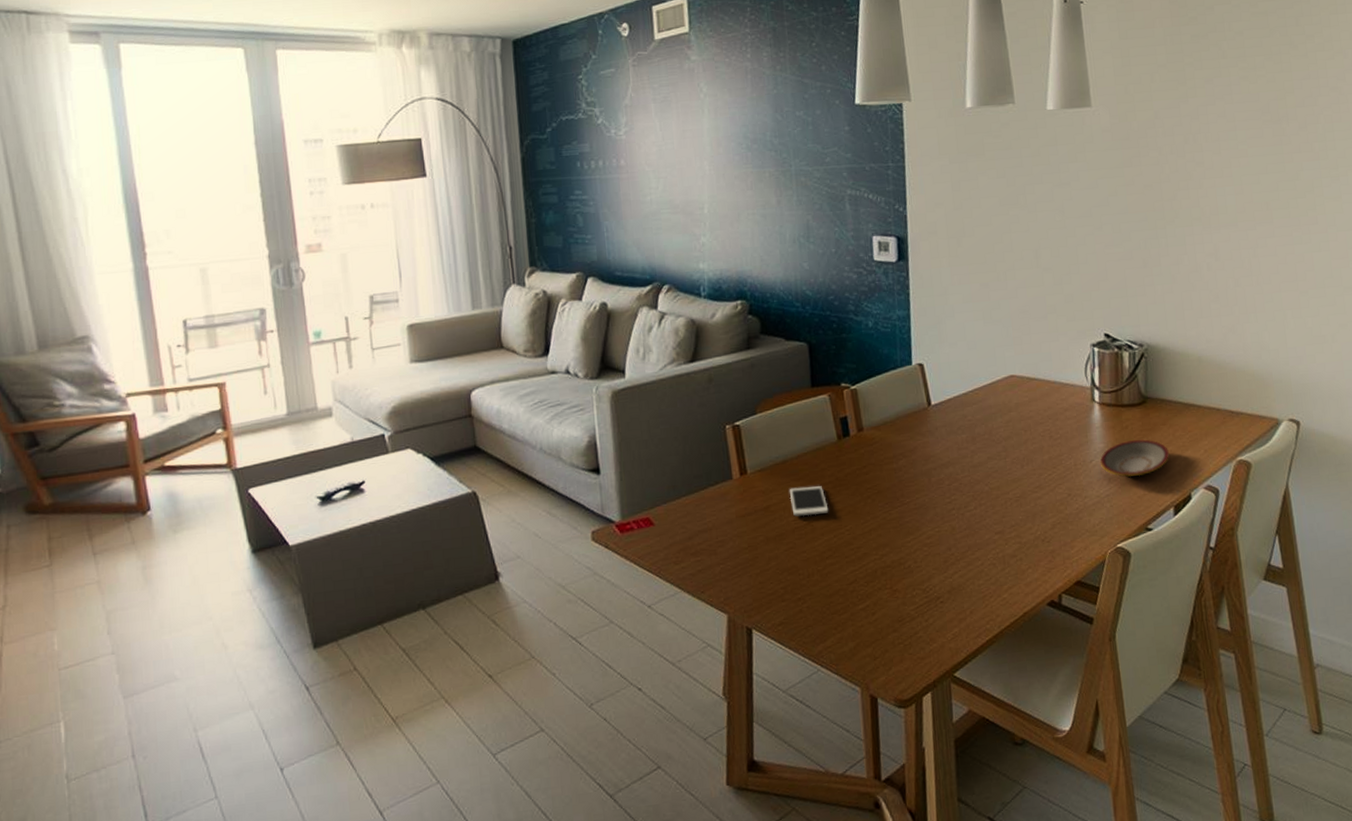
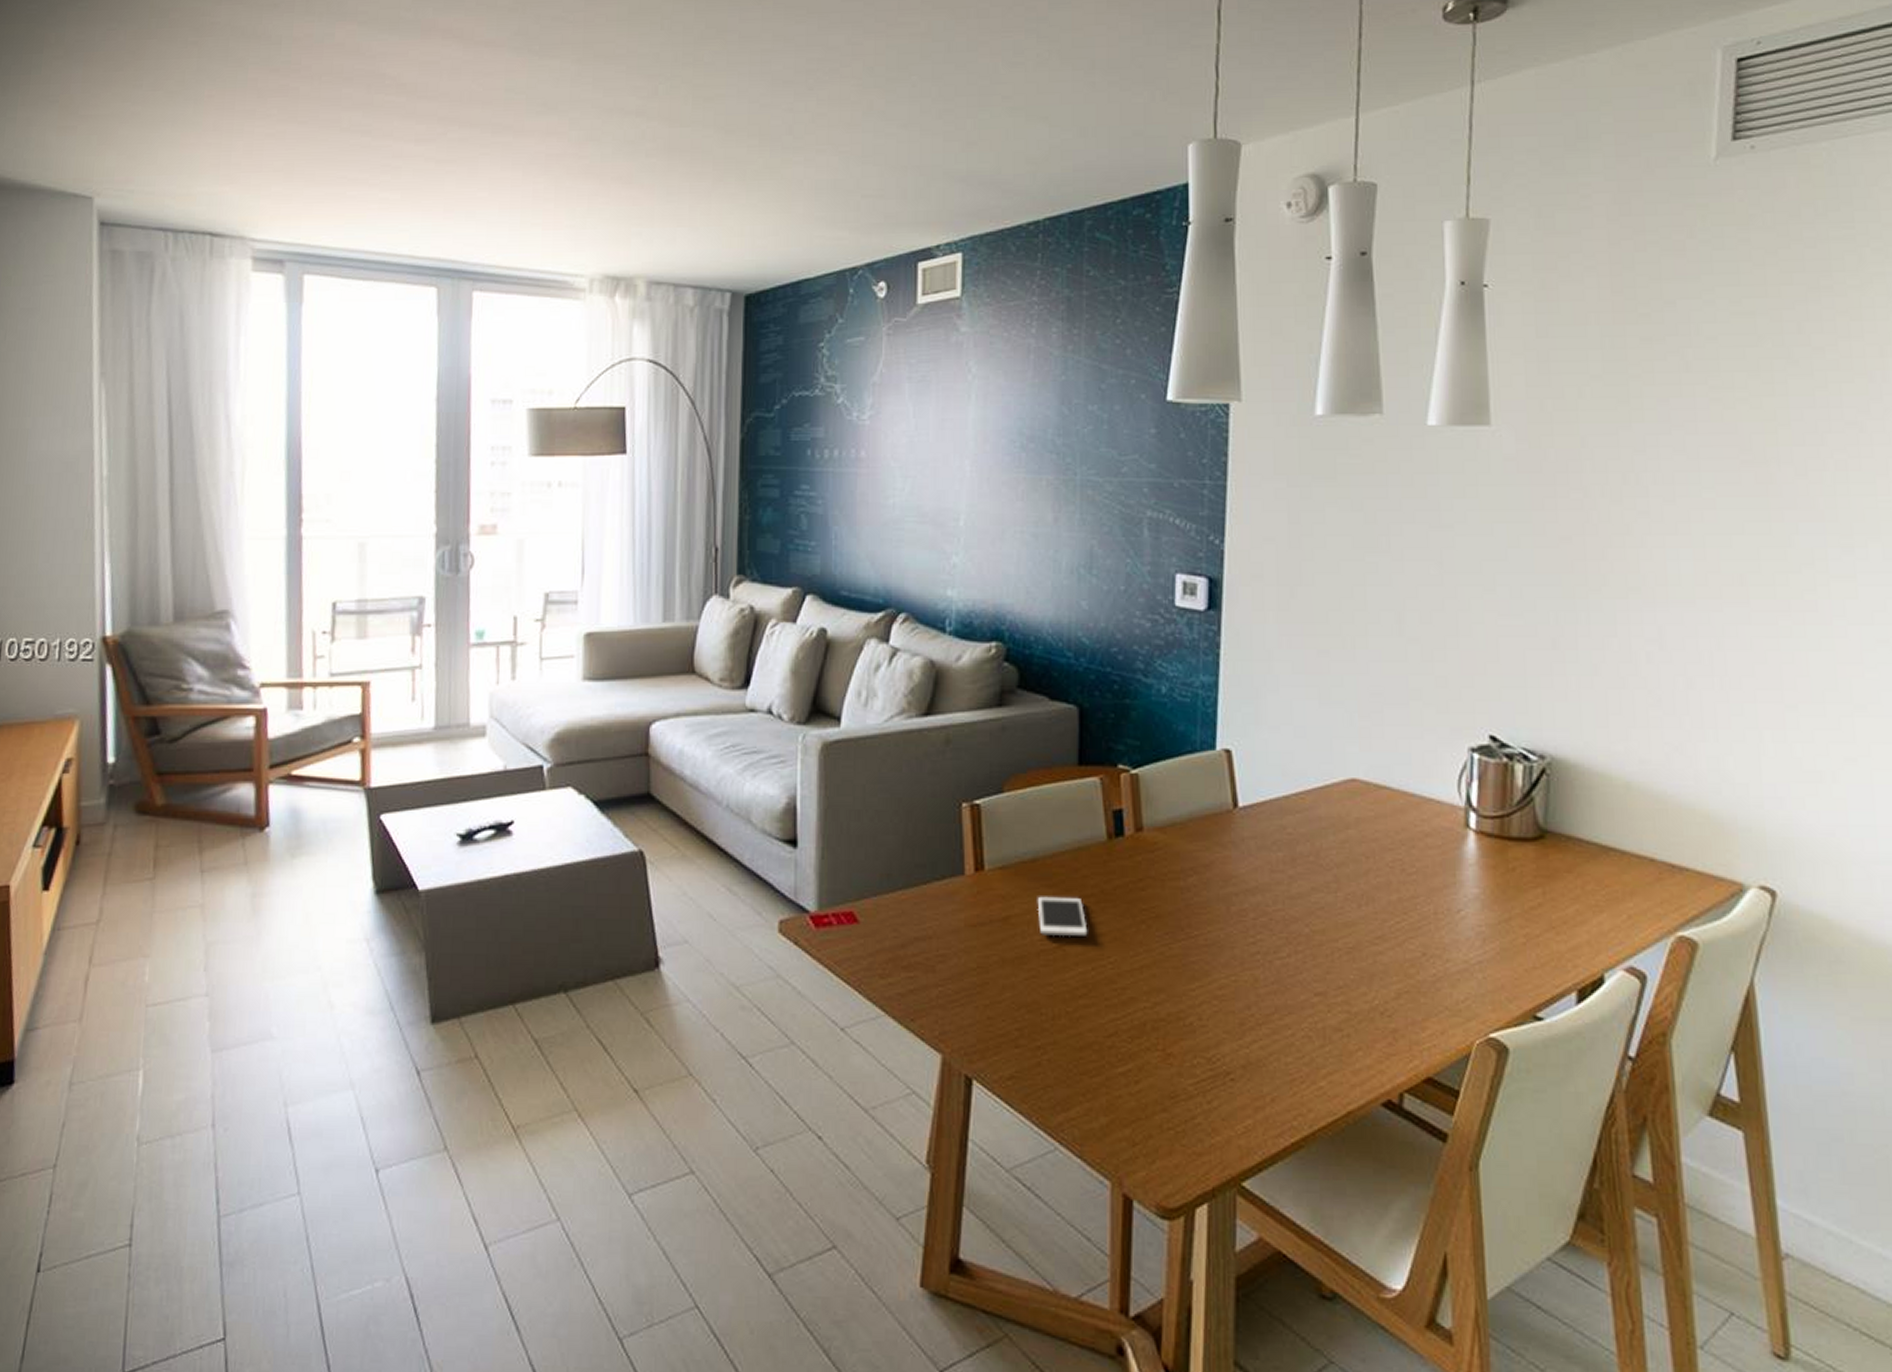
plate: present [1100,439,1169,477] -> none [1472,889,1574,941]

